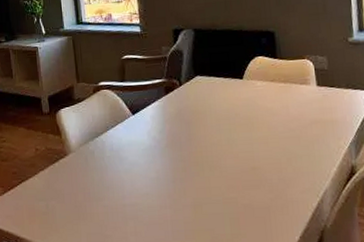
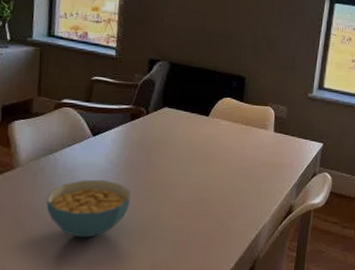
cereal bowl: none [100,157,180,218] -> present [46,179,131,238]

